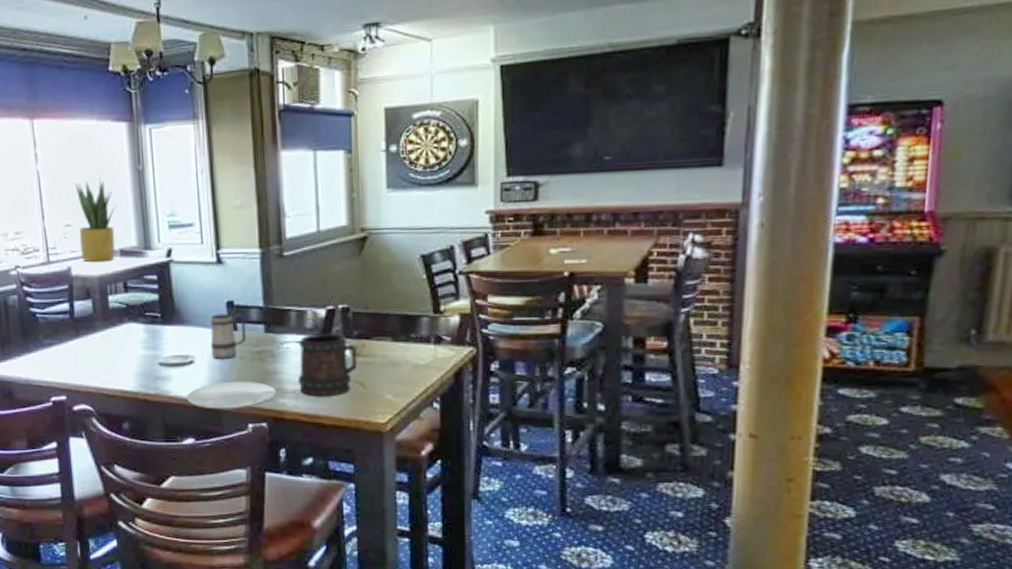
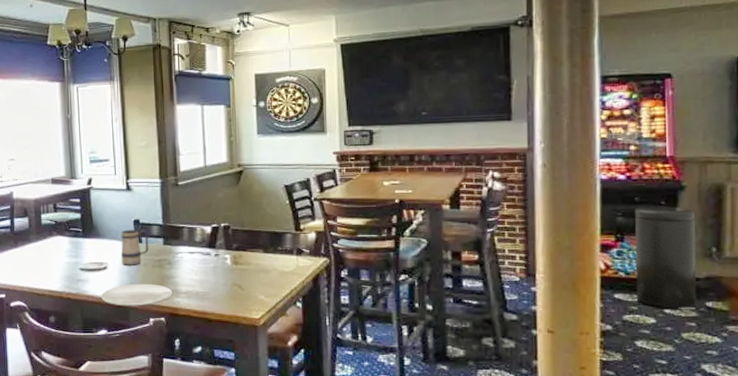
planter: present [75,178,117,262] -> none [18,124,50,188]
beer mug: present [297,333,357,396] -> none [189,246,236,296]
pedal bin: none [866,277,955,409] -> present [634,206,697,310]

